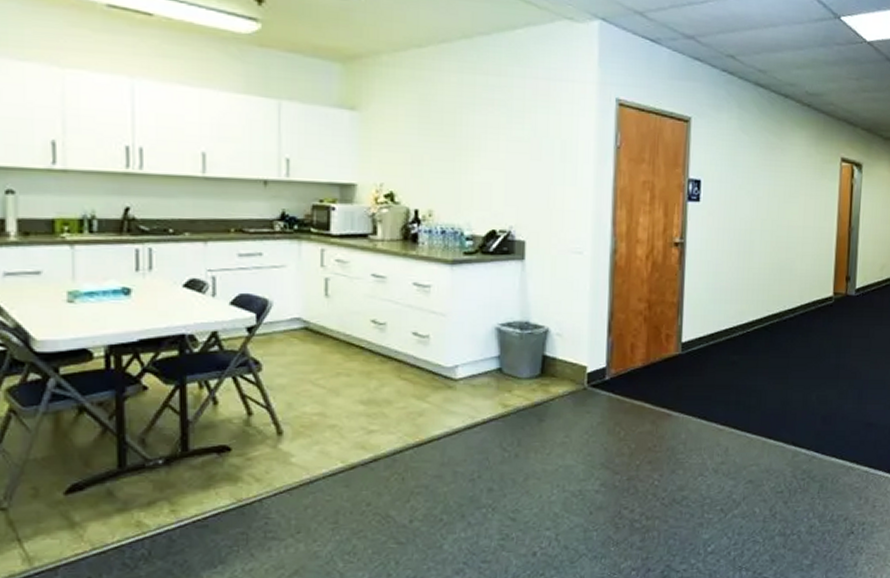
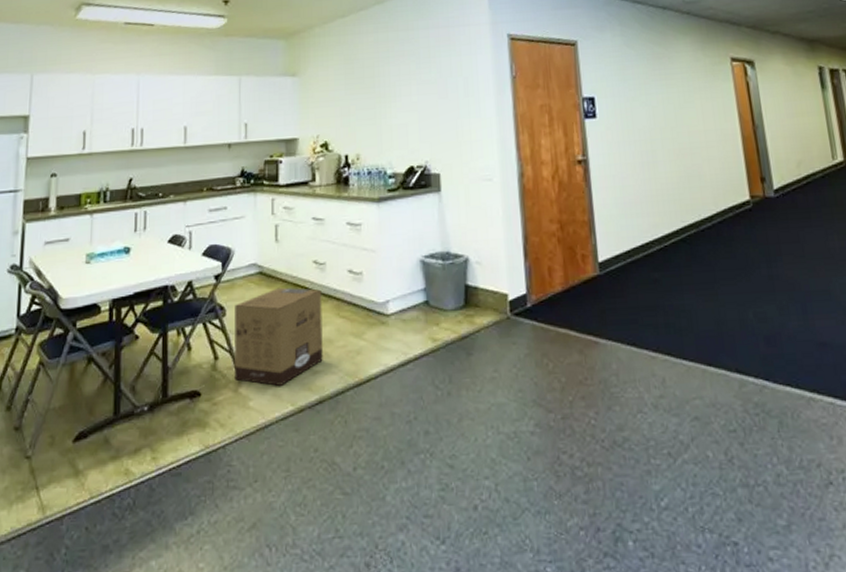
cardboard box: none [273,345,380,443] -> present [235,287,323,386]

